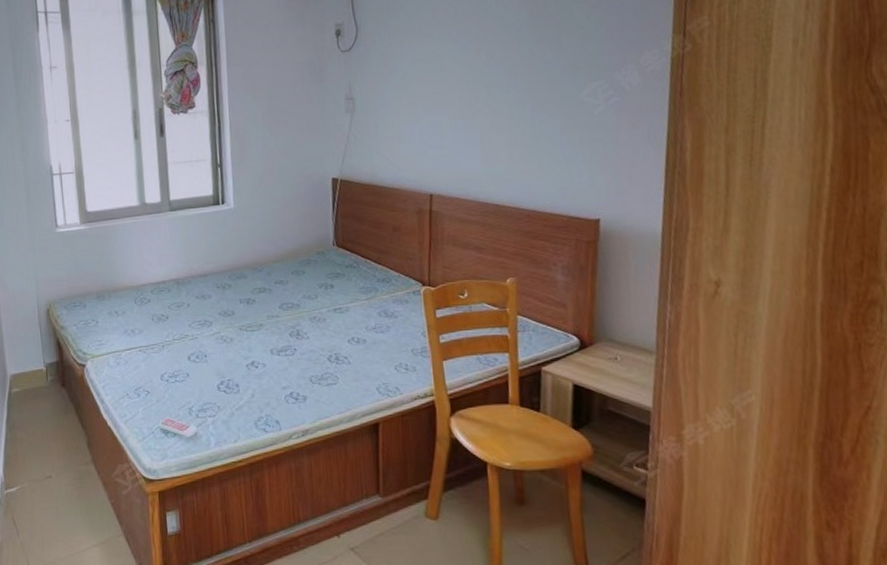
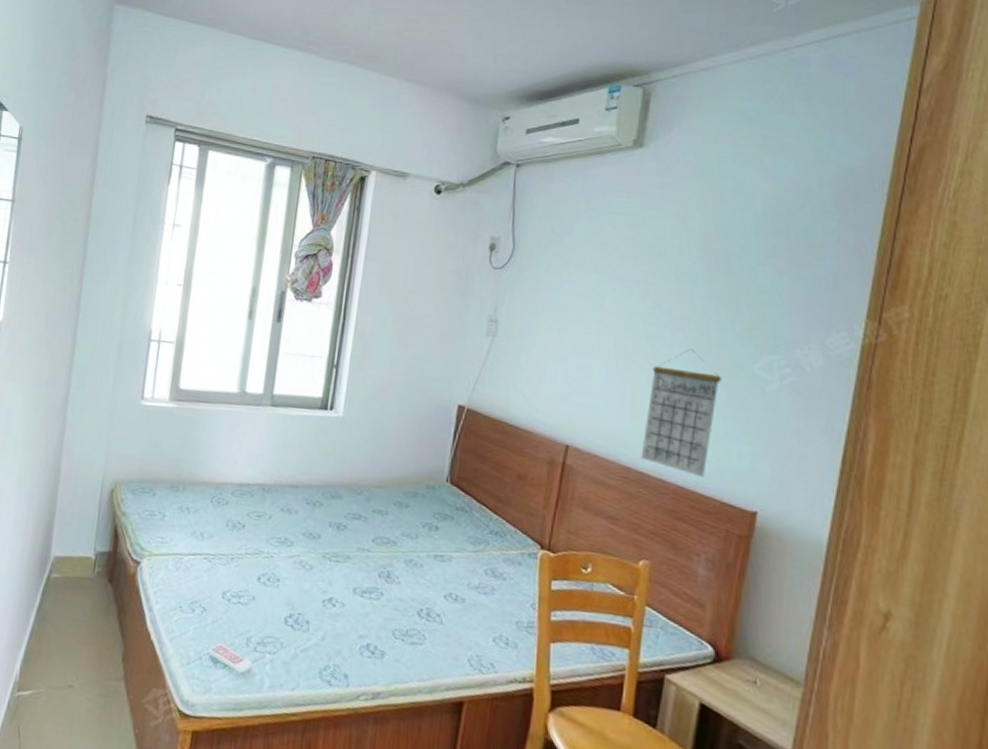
calendar: none [494,90,555,199] -> present [641,349,721,478]

